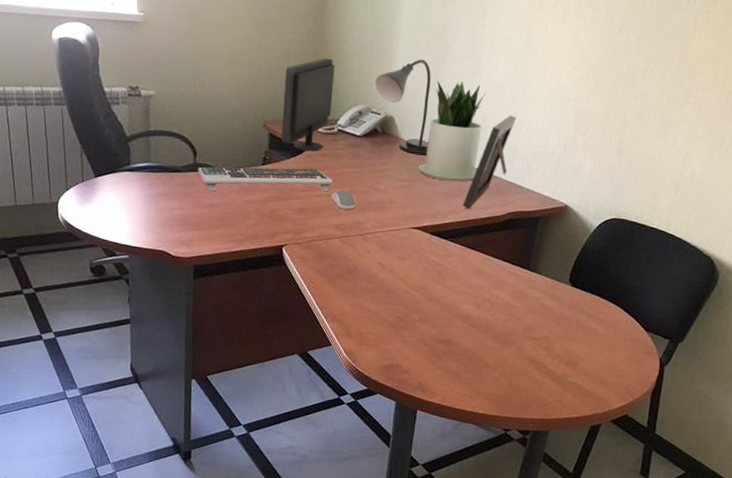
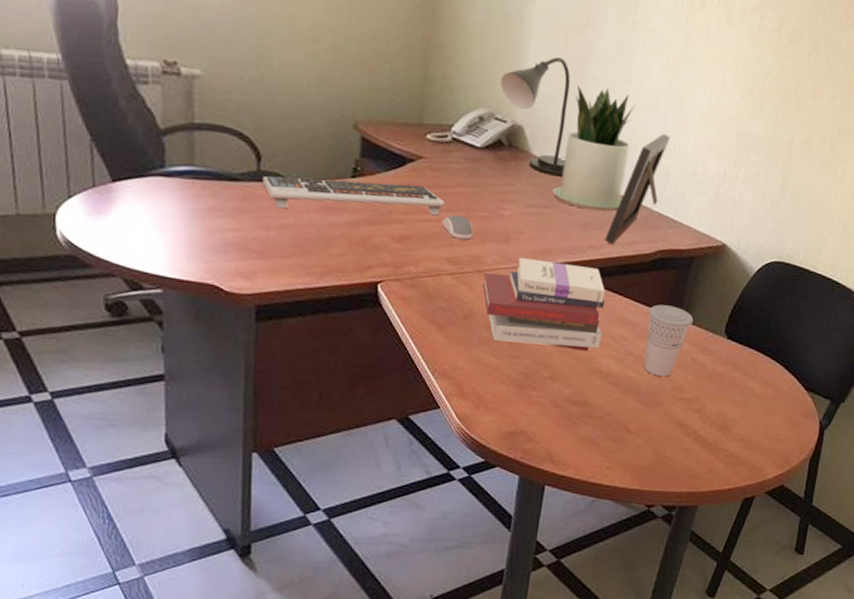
computer monitor: present [281,58,335,152] -> none [378,45,450,164]
books: none [363,222,464,298] -> present [482,257,605,351]
cup: none [499,258,541,319] -> present [644,304,694,377]

